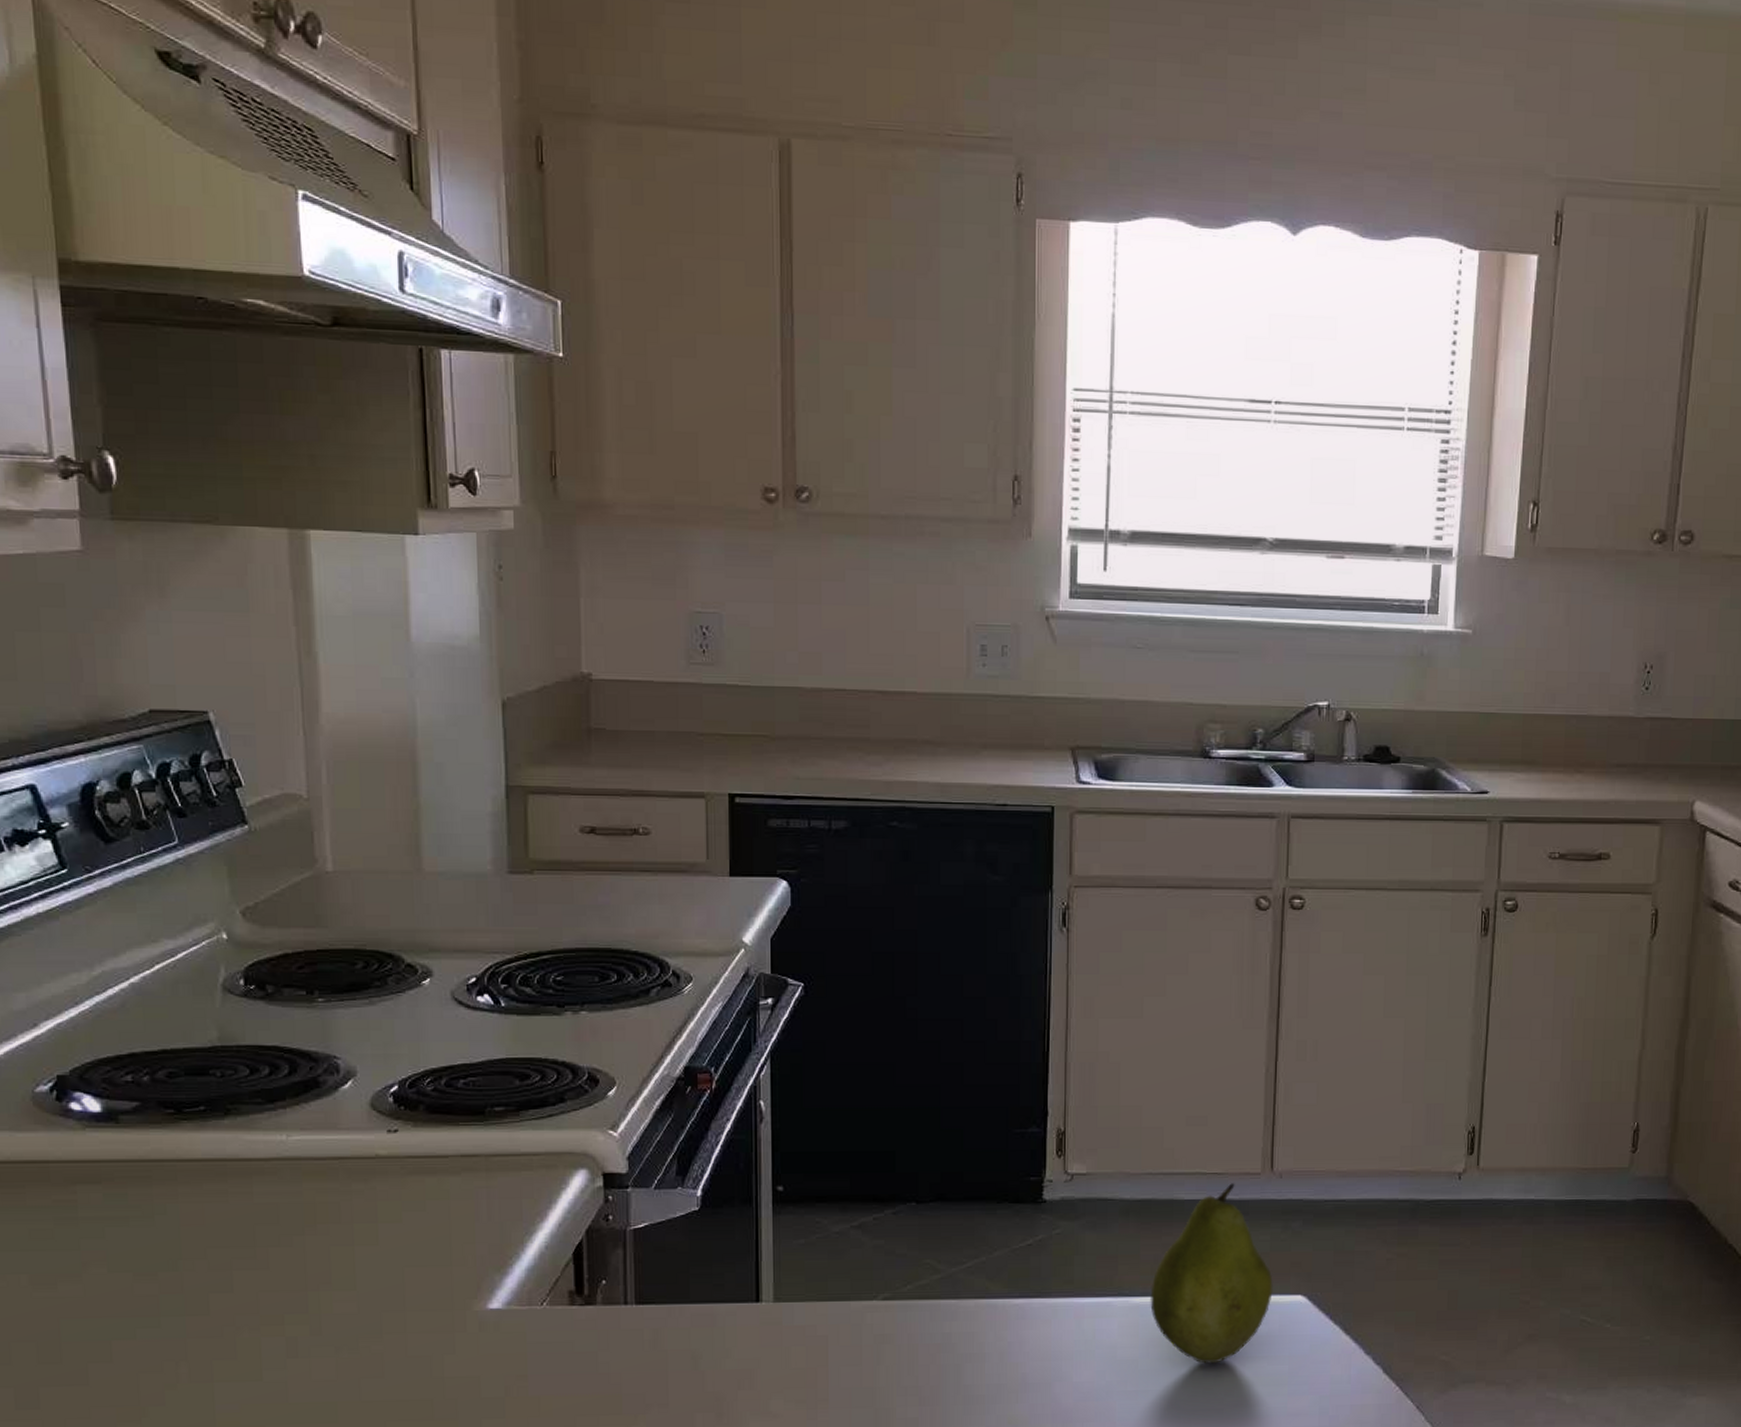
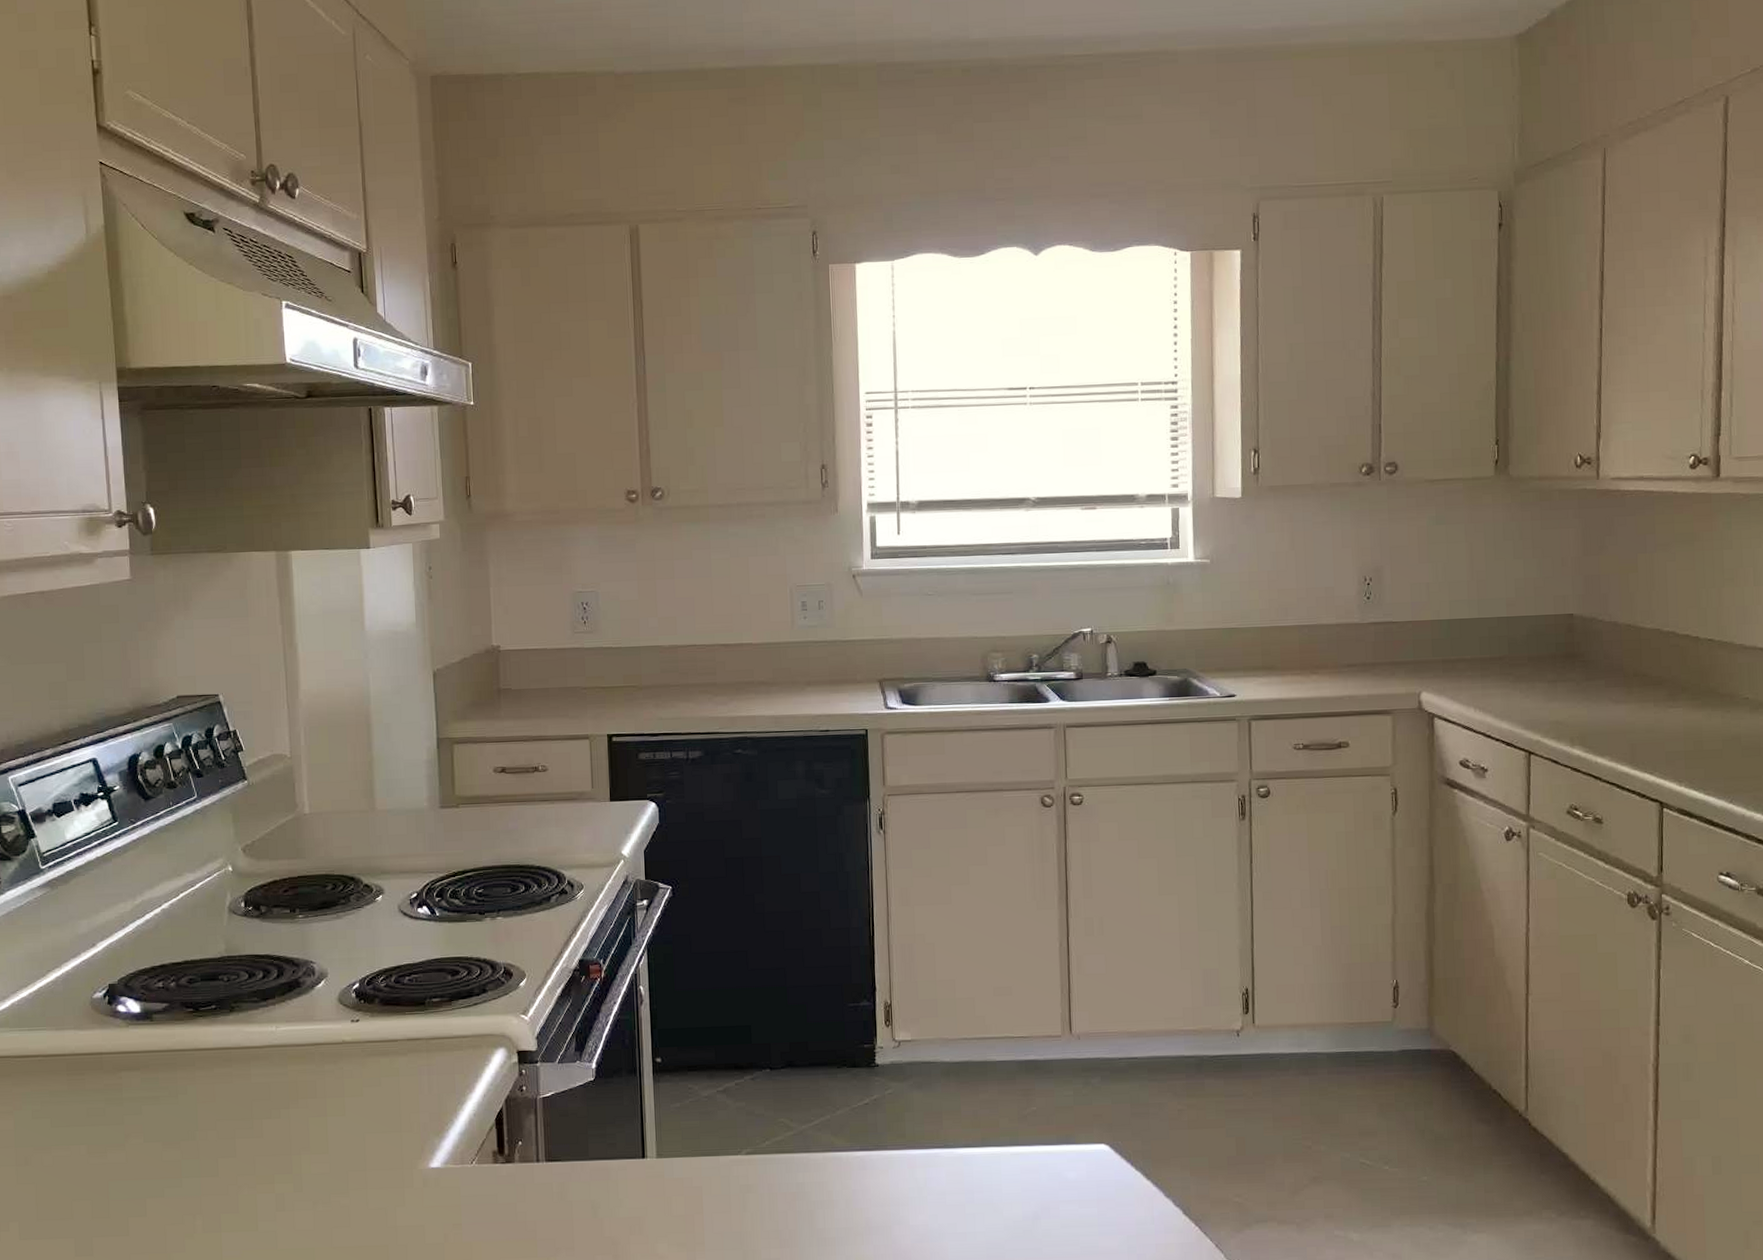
fruit: present [1150,1183,1273,1364] -> none [972,1045,1079,1208]

